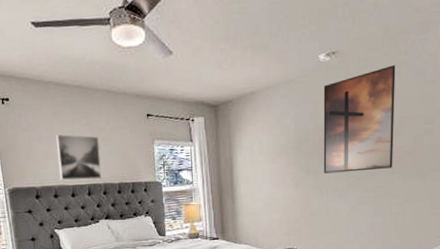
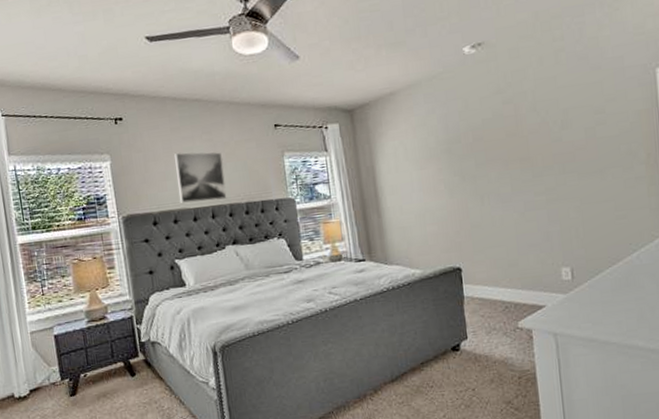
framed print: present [323,65,396,174] -> none [472,52,564,178]

